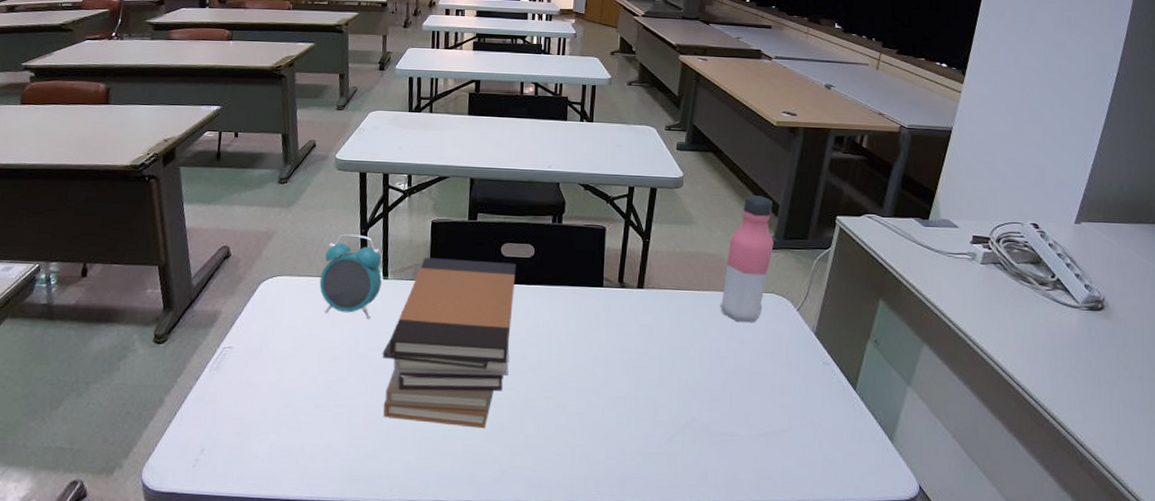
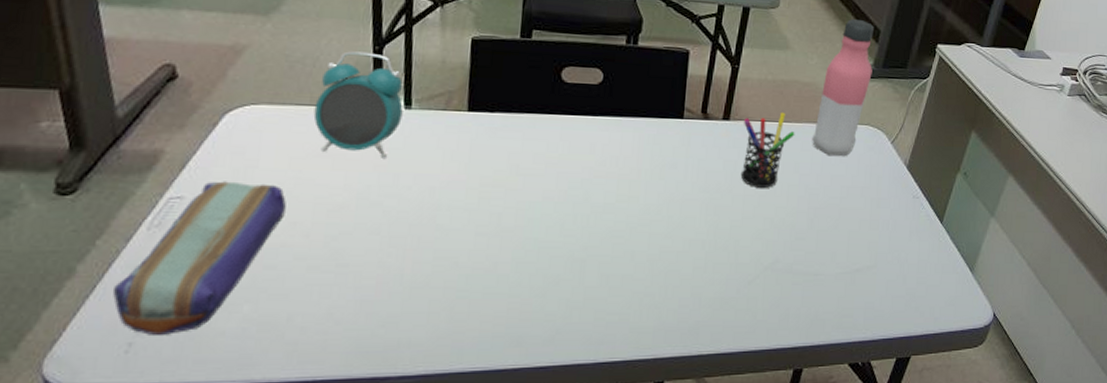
pencil case: none [186,335,300,455] -> present [112,181,286,335]
book stack: present [382,257,517,429] -> none [402,82,581,283]
pen holder: none [656,281,704,351] -> present [740,112,795,188]

